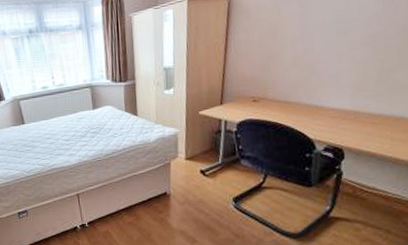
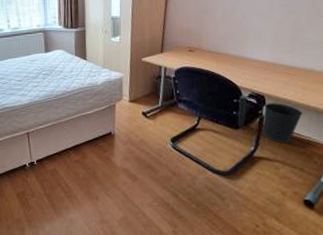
wastebasket: none [339,156,390,202] -> present [262,103,303,144]

